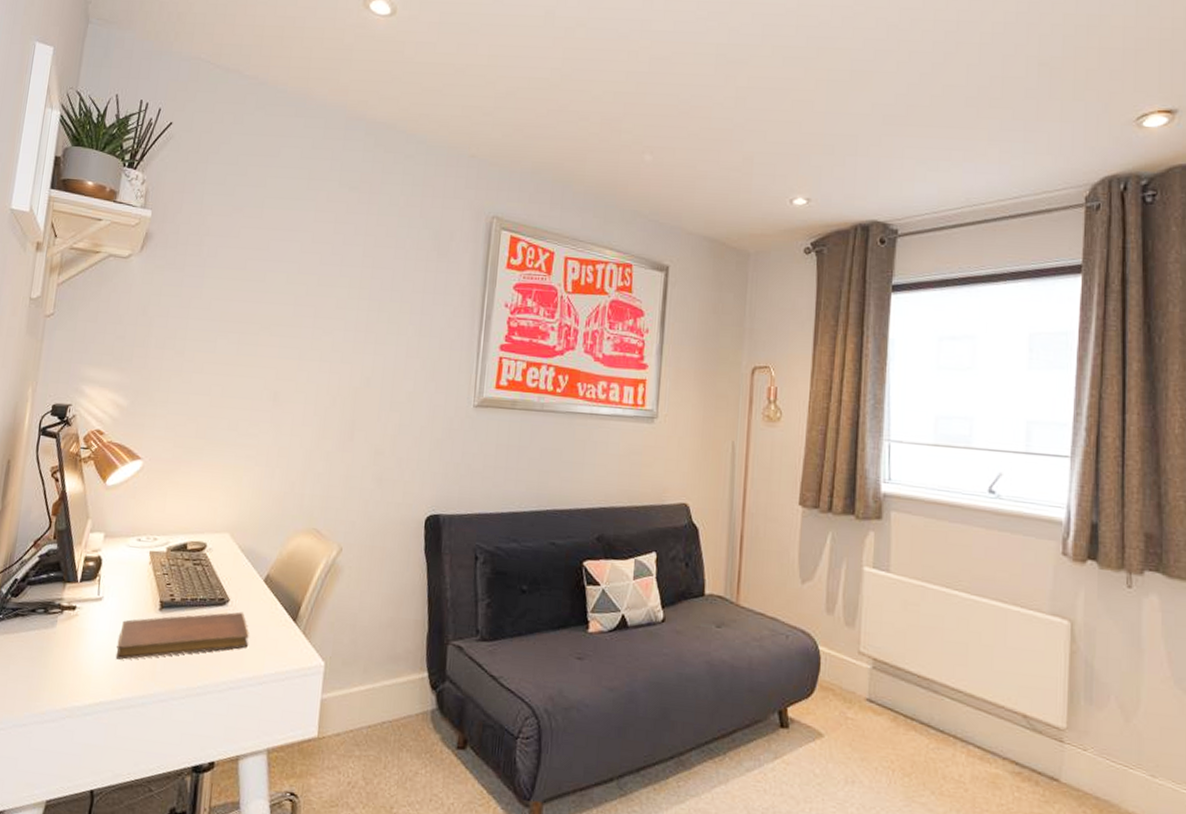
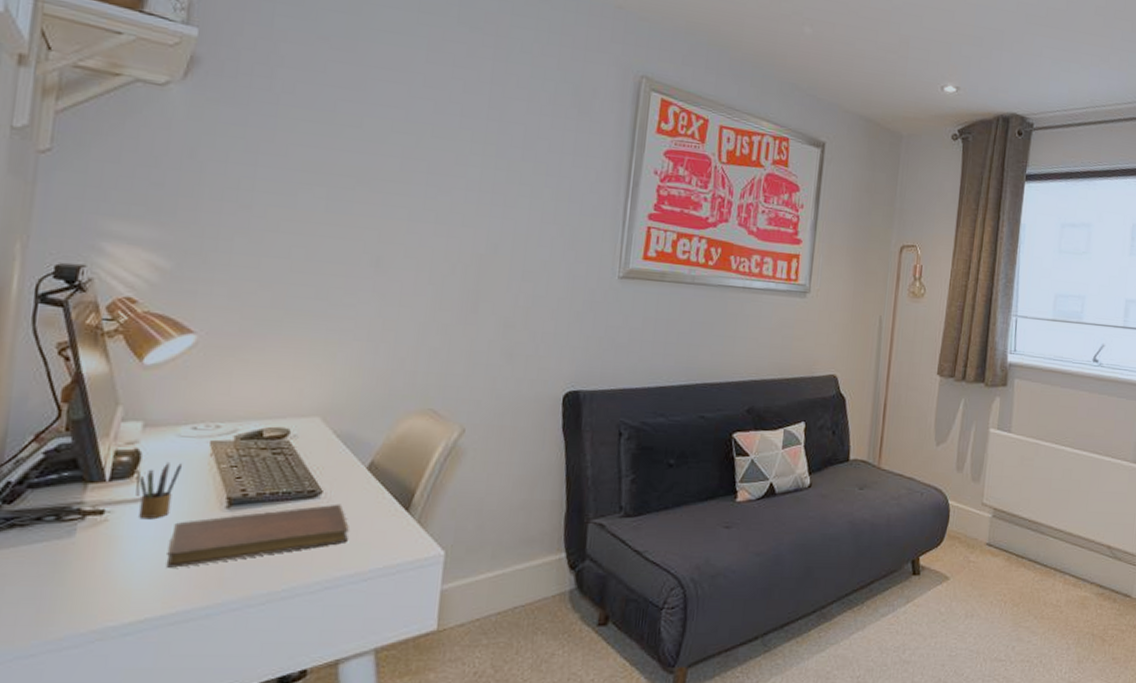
pencil box: none [99,567,130,616] -> present [139,461,183,520]

